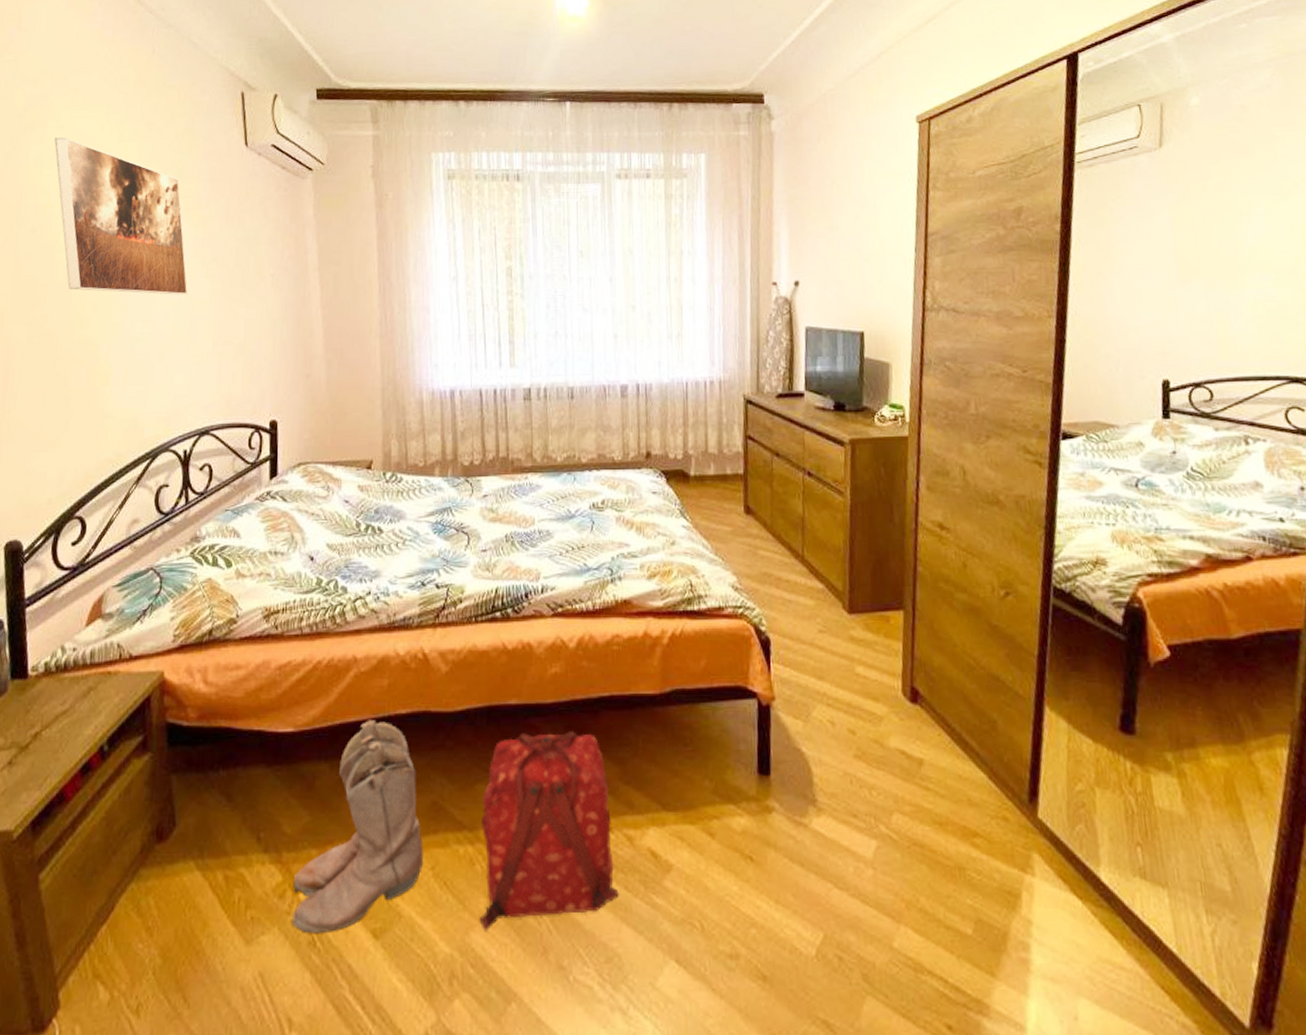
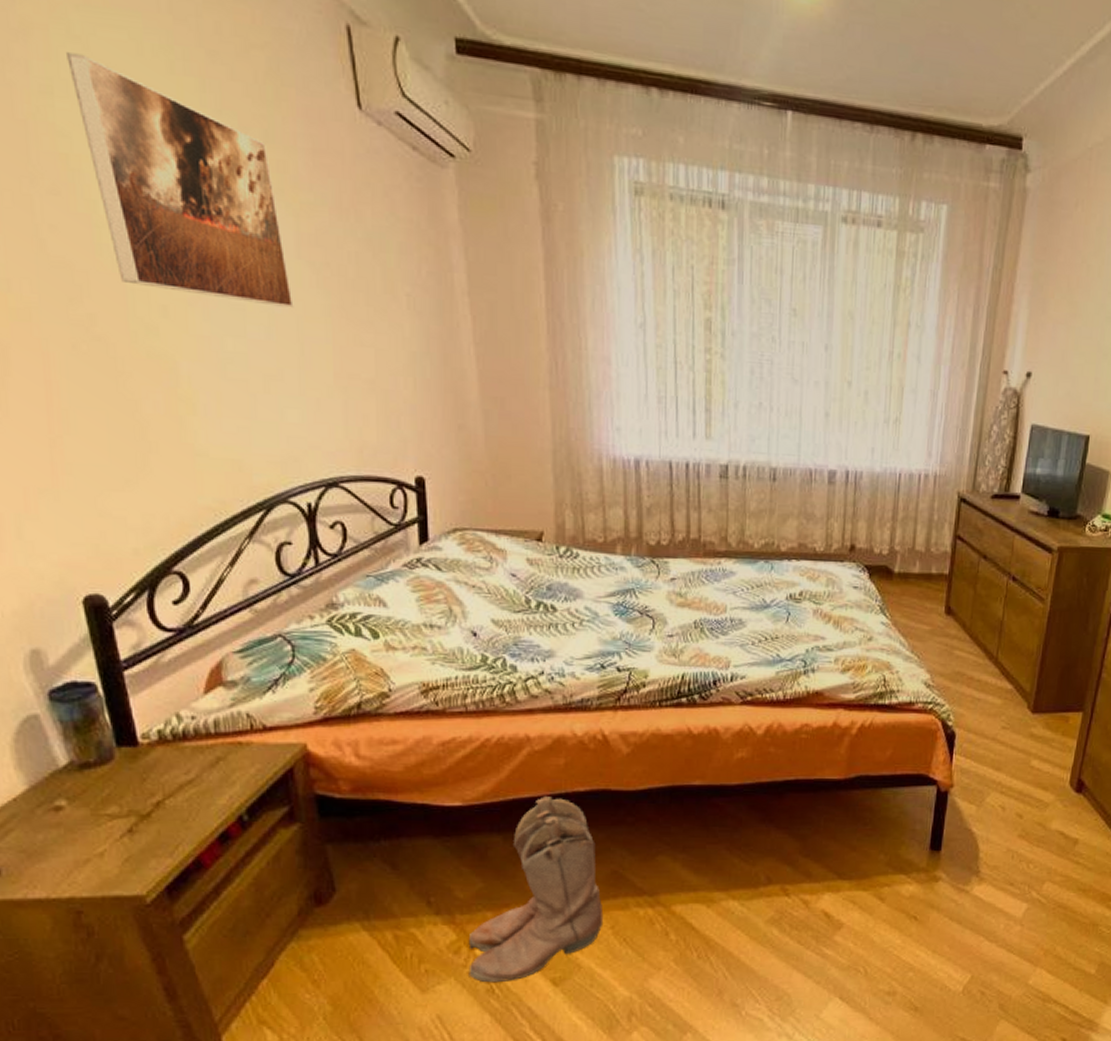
backpack: present [479,731,619,932] -> none [658,811,792,979]

